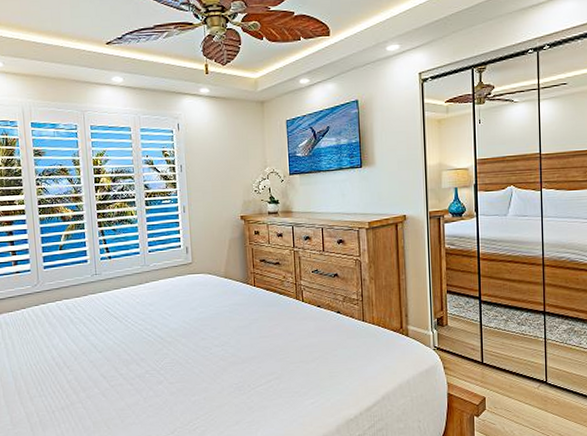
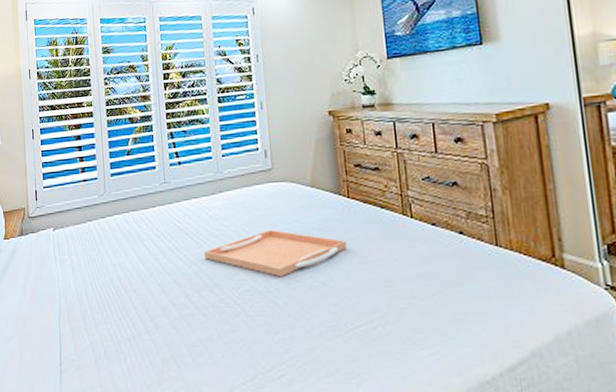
serving tray: none [131,313,252,351] -> present [203,230,346,277]

